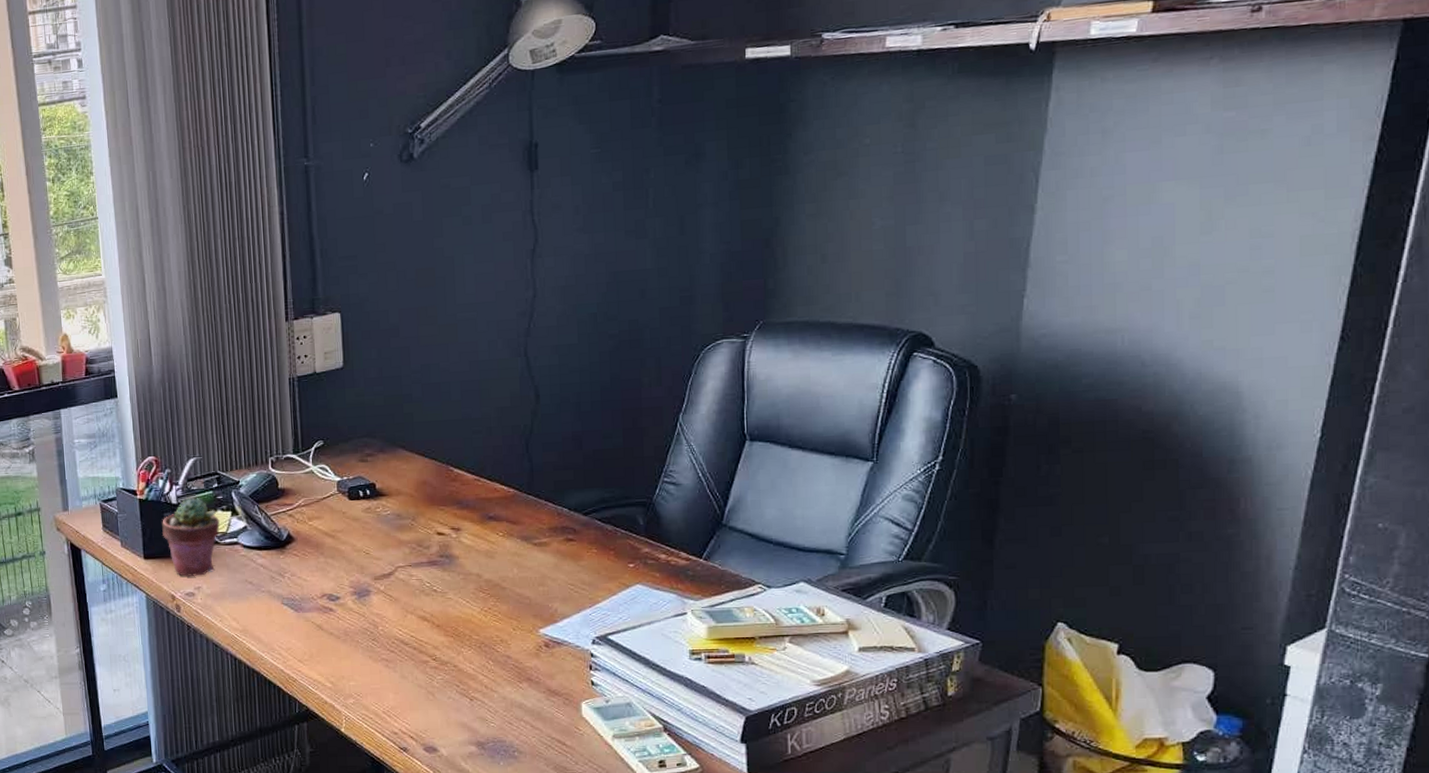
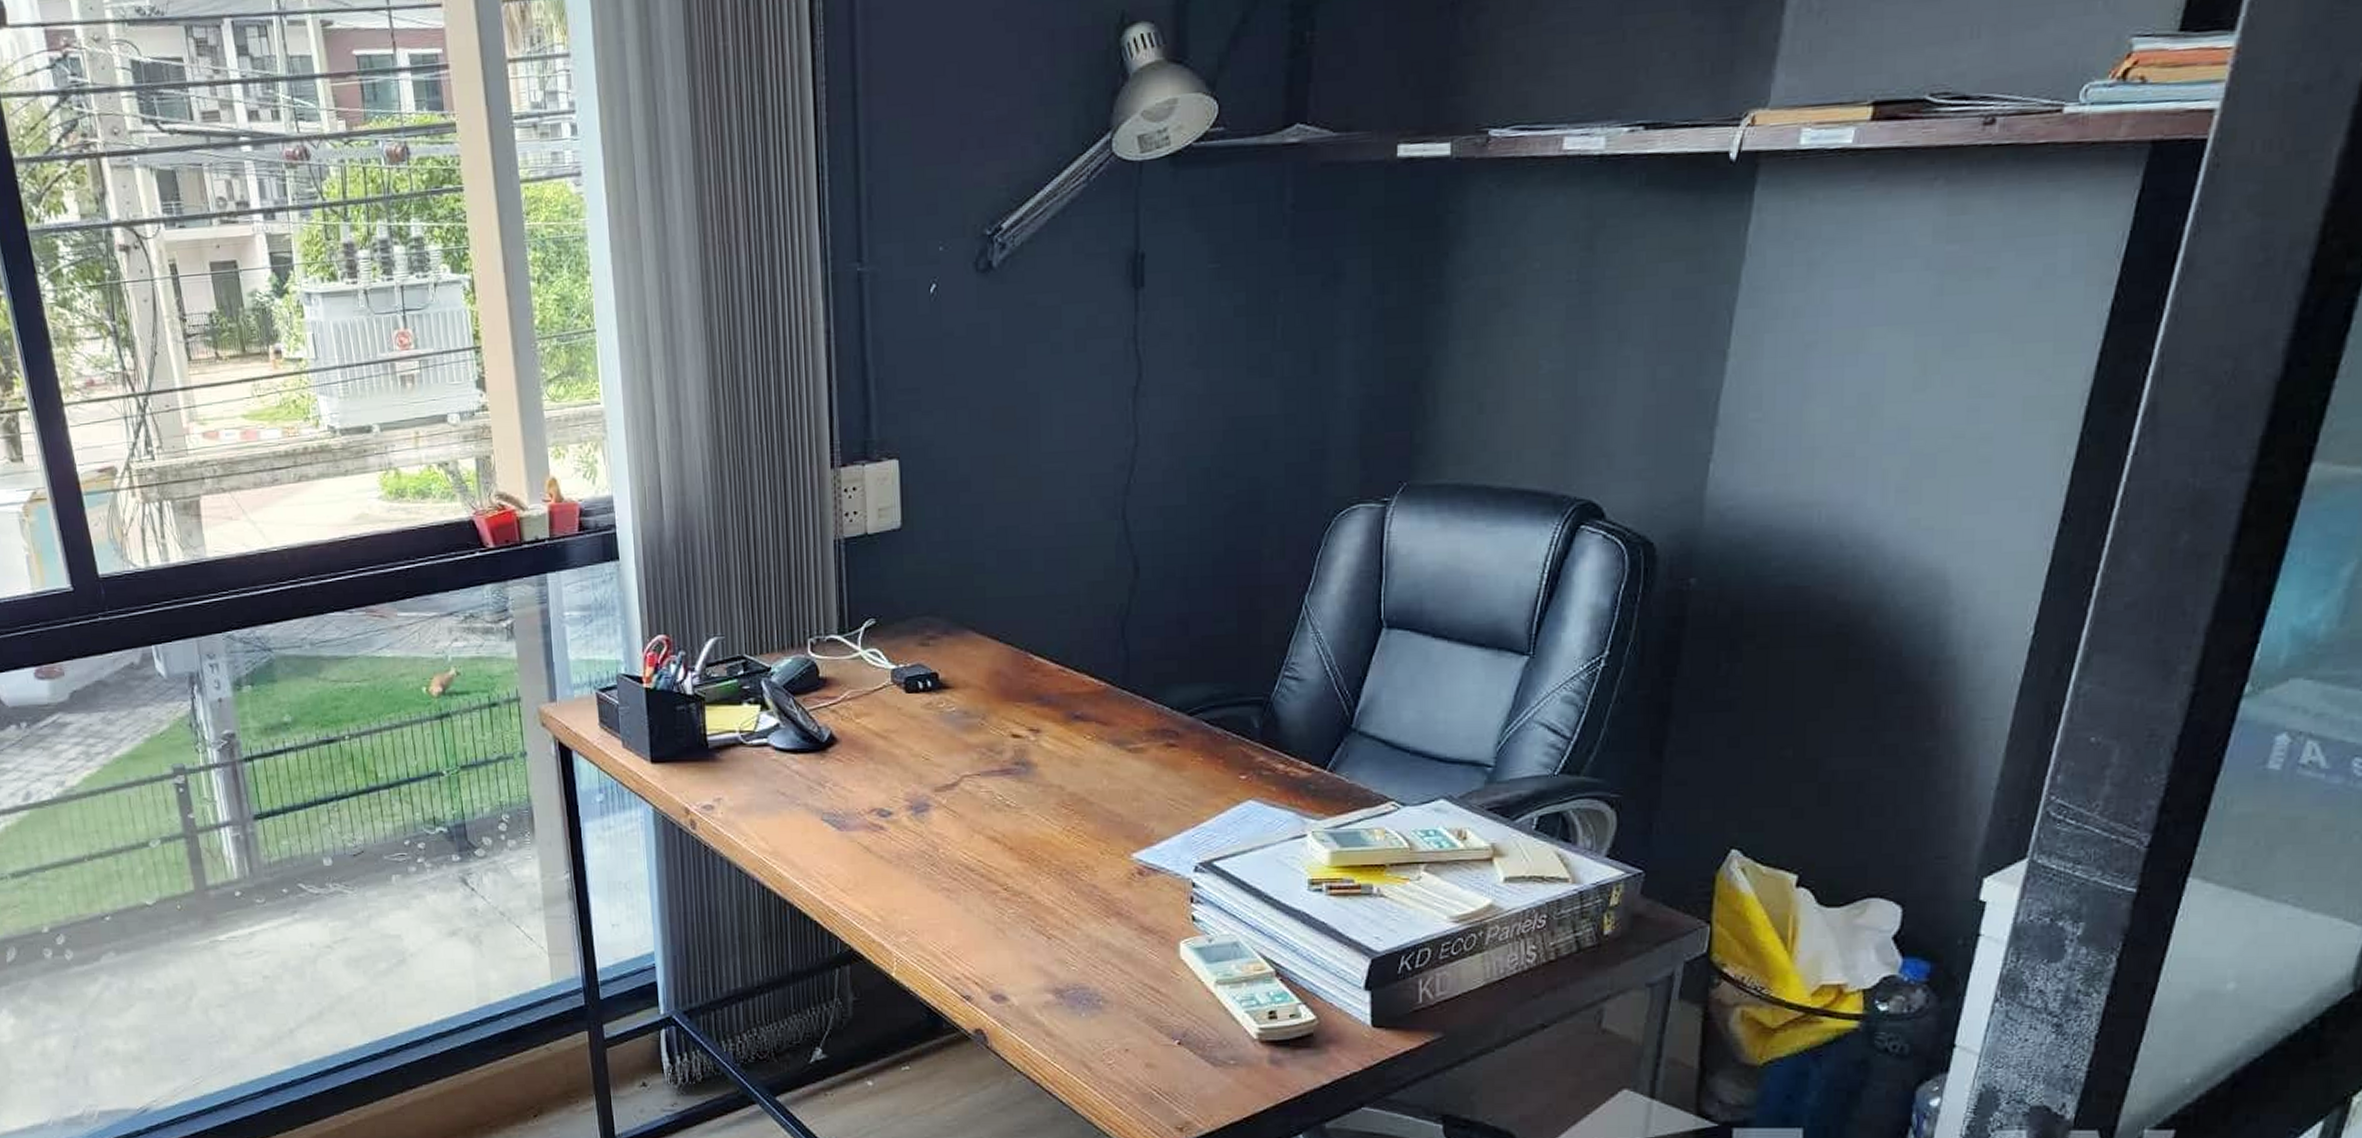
potted succulent: present [162,498,221,577] -> none [674,688,747,786]

